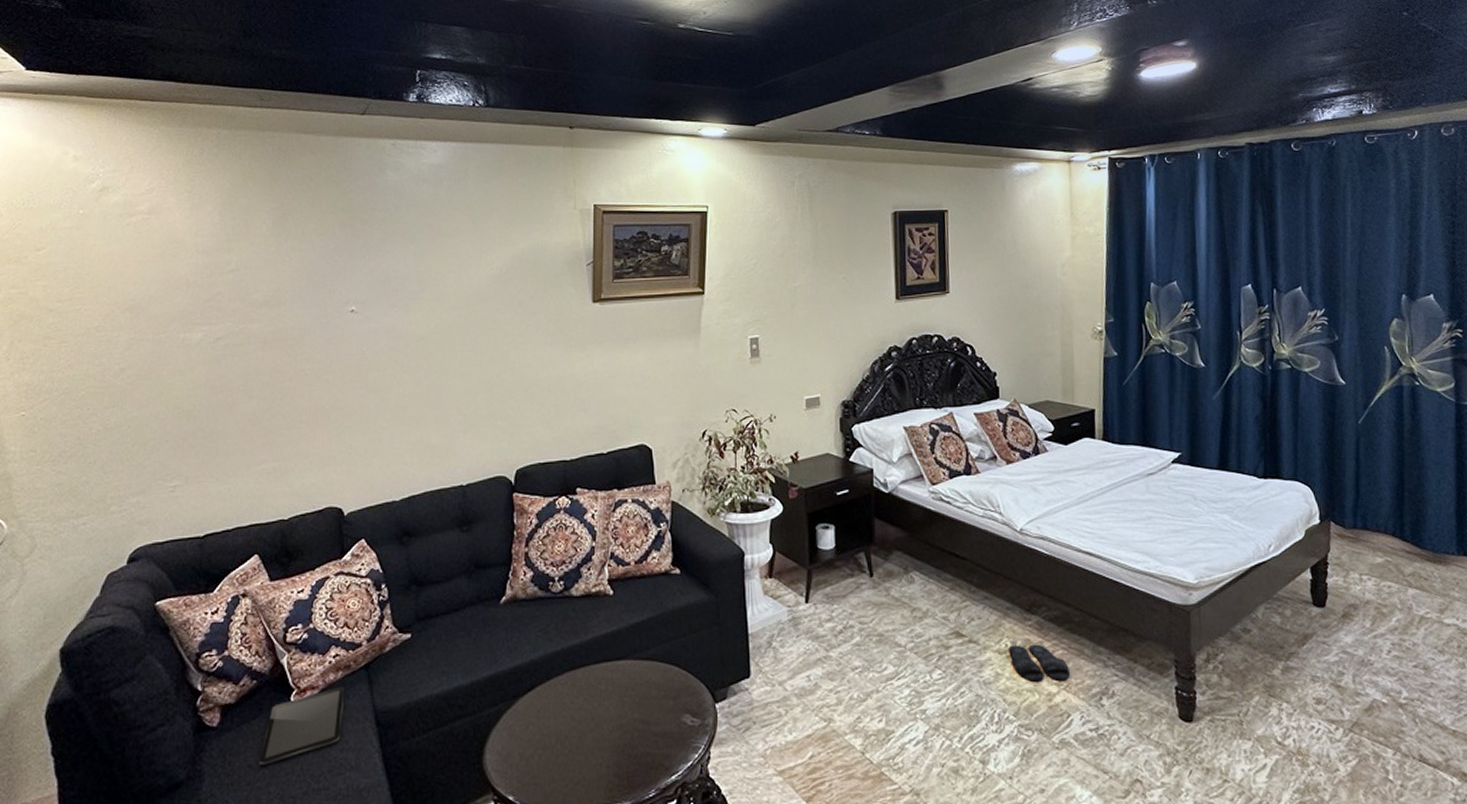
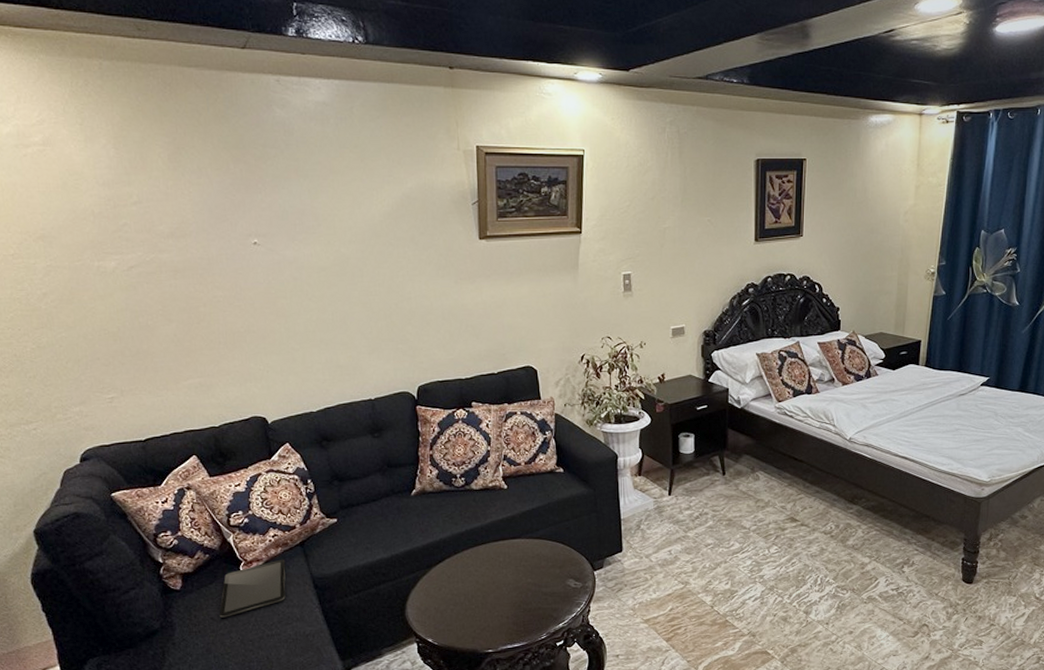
slippers: present [1008,644,1070,683] -> none [833,527,880,556]

